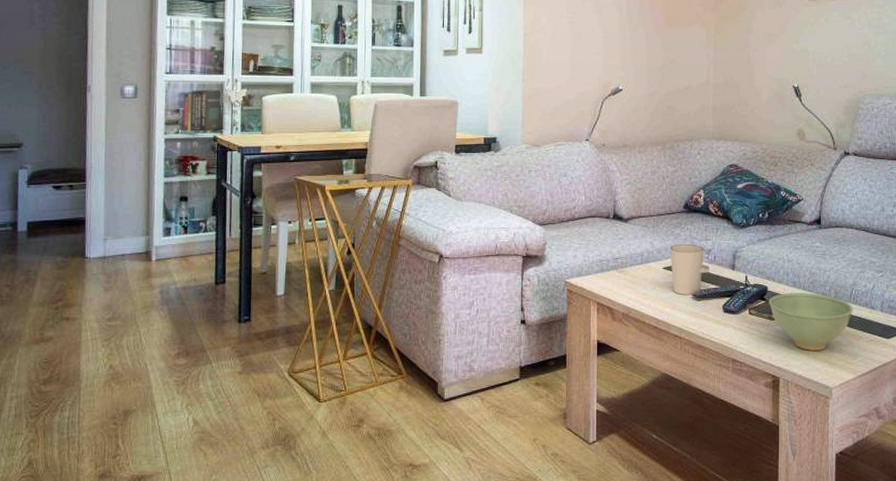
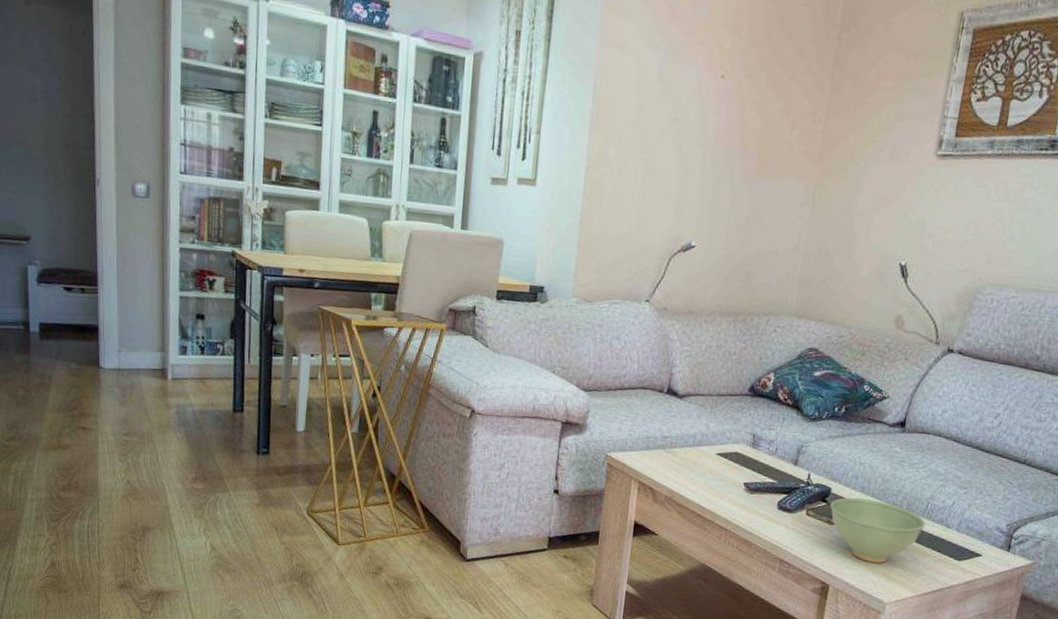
cup: present [669,244,710,296] -> none [724,430,769,488]

